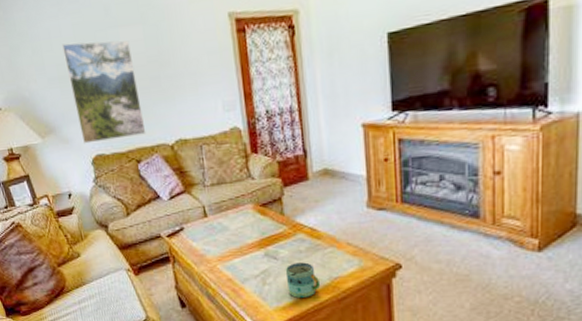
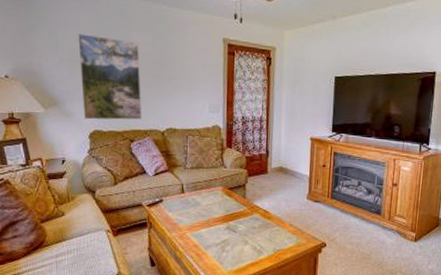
mug: present [285,262,321,298] -> none [241,236,267,264]

